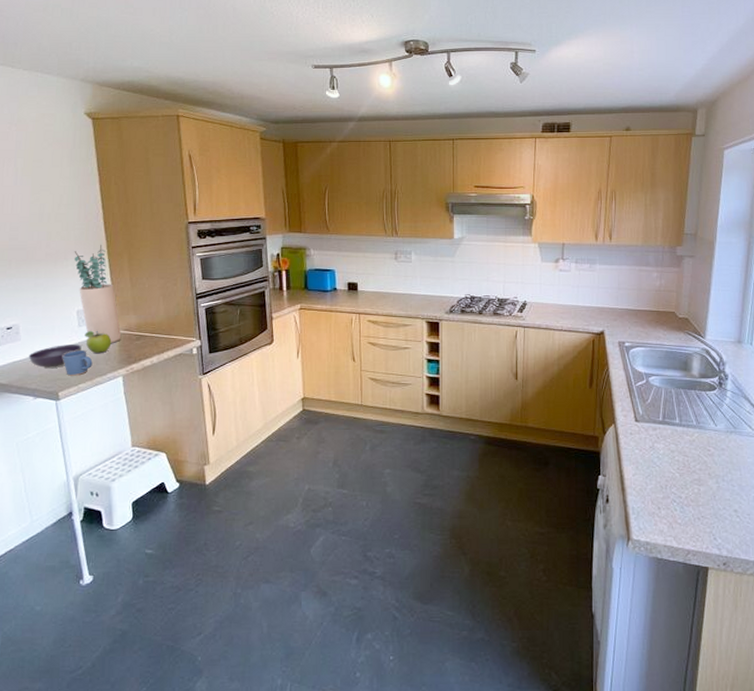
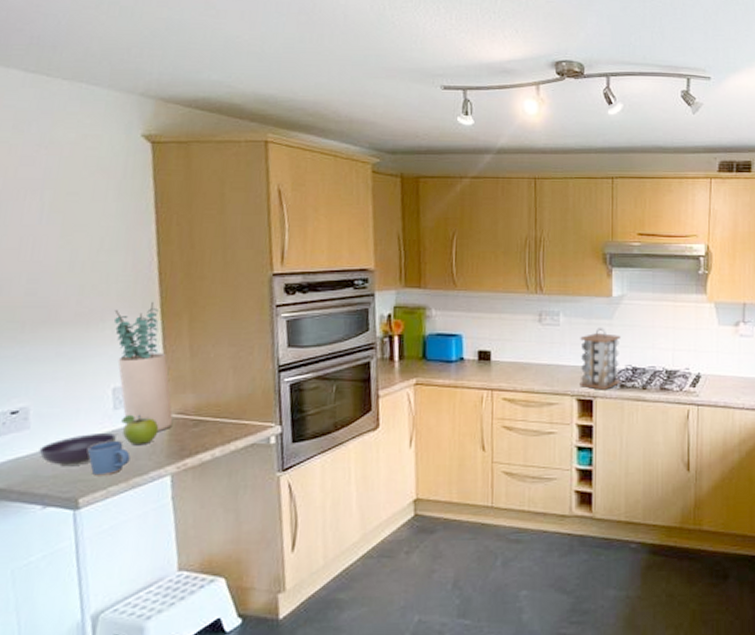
spice rack: none [428,264,461,314] -> present [579,328,621,390]

